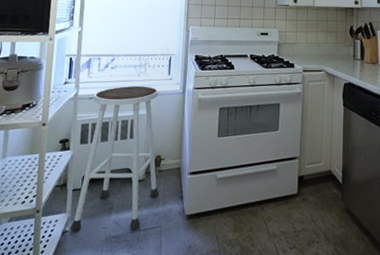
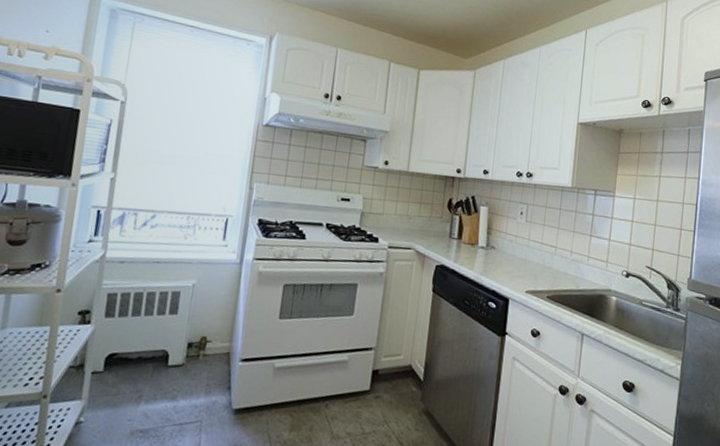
stool: present [70,85,159,231] -> none [85,250,209,424]

